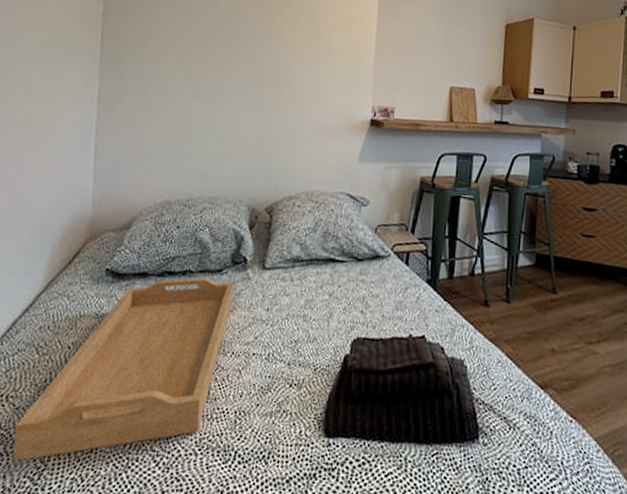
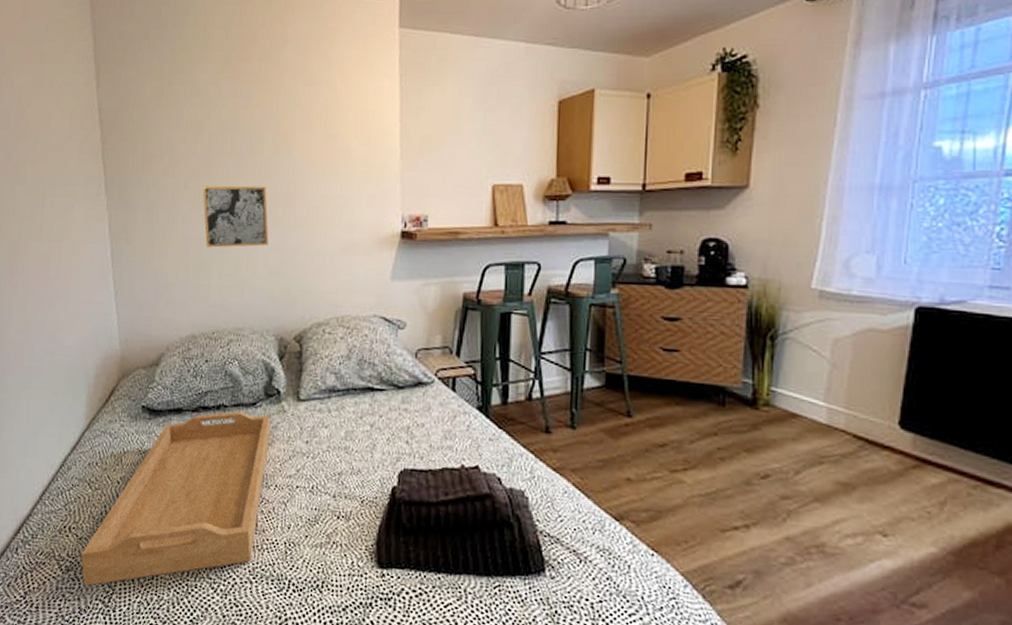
wall art: none [191,65,254,123] -> present [202,185,269,248]

